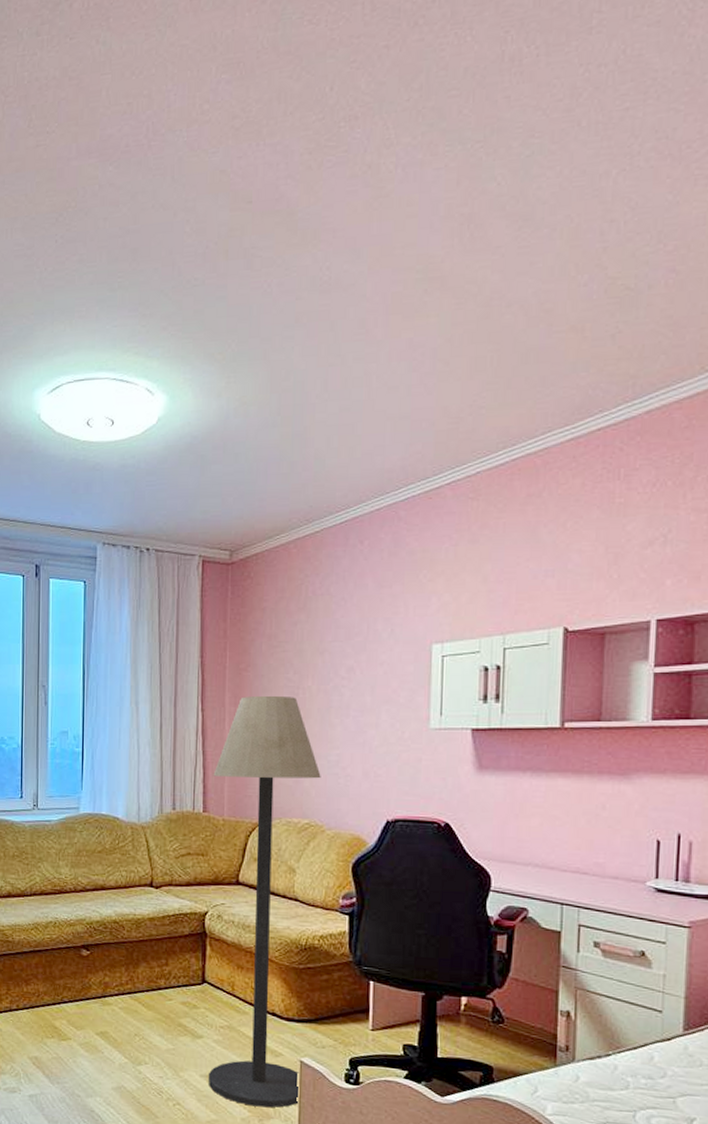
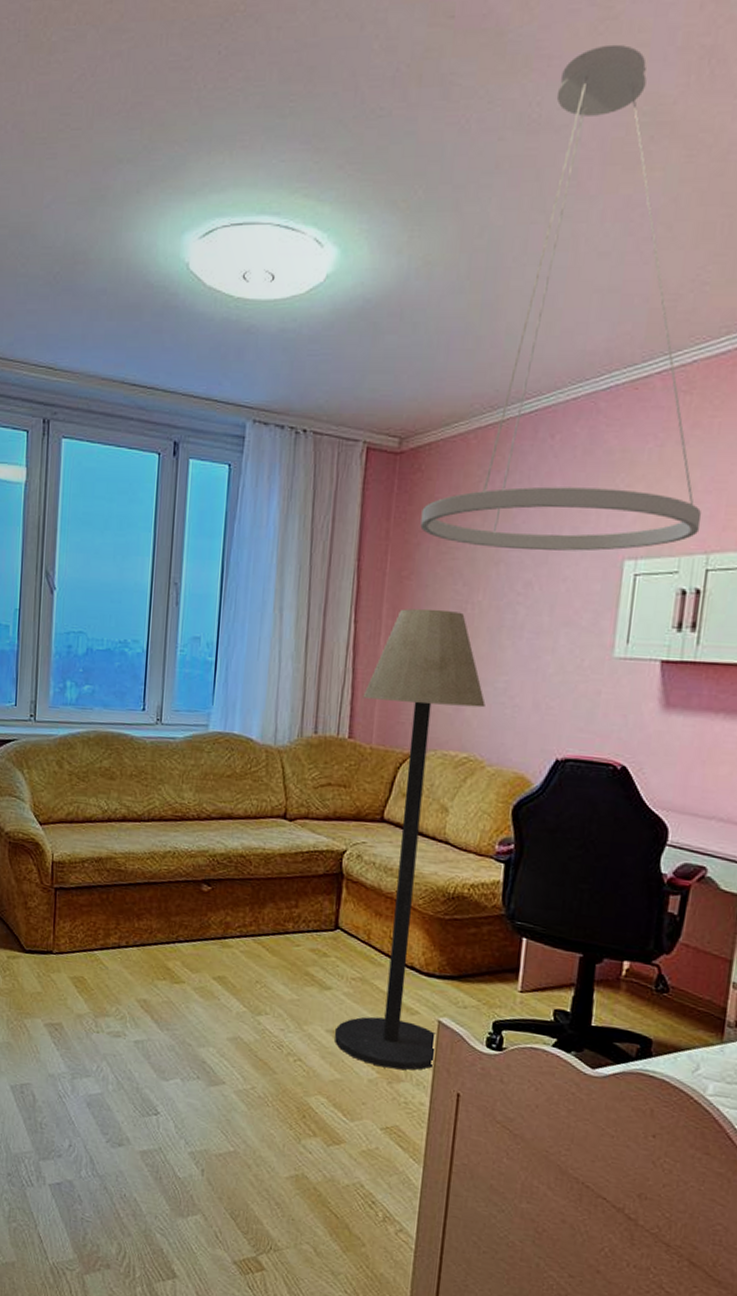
pendant light: none [253,216,496,641] -> present [420,44,702,551]

